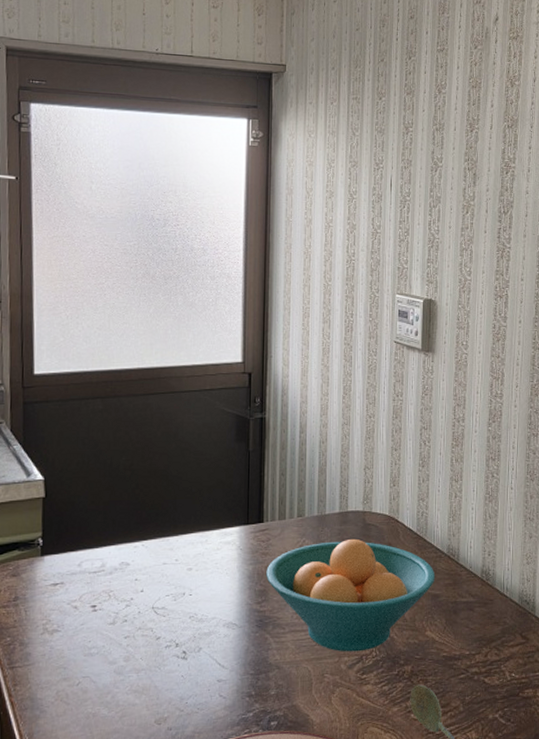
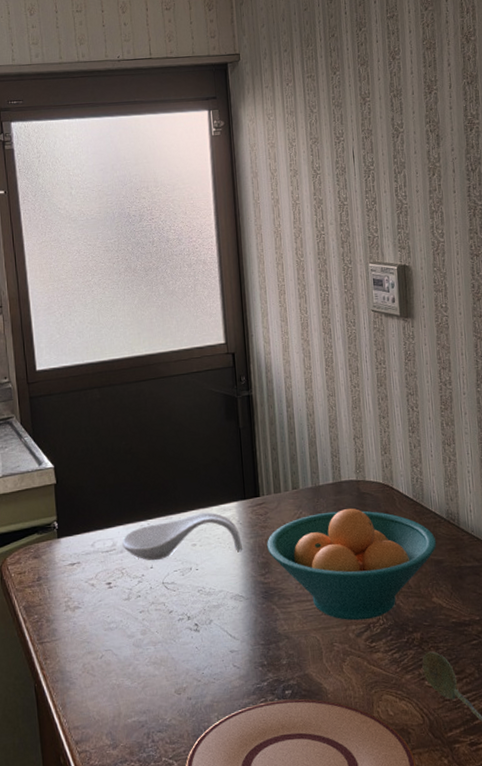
spoon rest: none [111,536,240,584] -> present [121,512,242,561]

